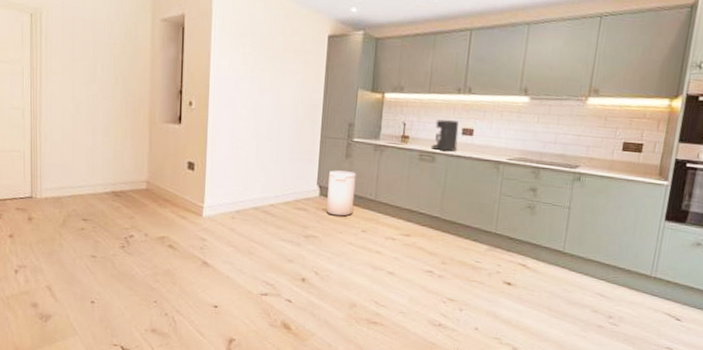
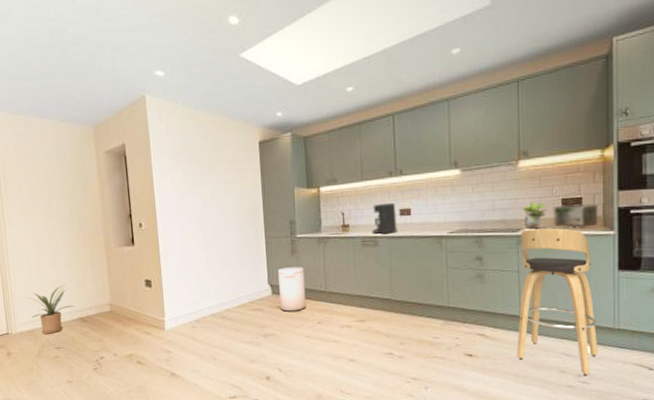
house plant: none [55,153,108,204] -> present [25,284,74,334]
bar stool: none [554,167,642,319] -> present [517,228,599,376]
potted plant: none [583,140,610,168] -> present [523,201,548,229]
toaster: none [612,148,658,175] -> present [554,204,599,229]

